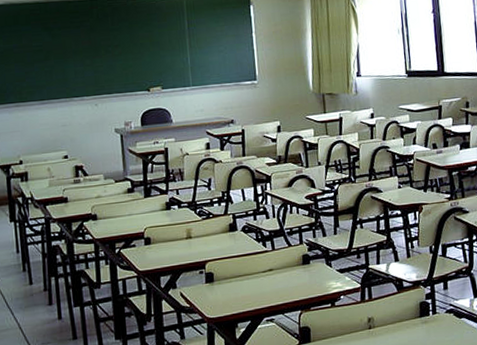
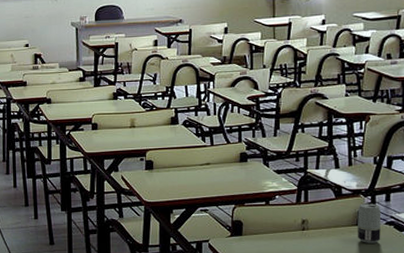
beverage can: none [419,291,443,335] -> present [357,201,382,243]

